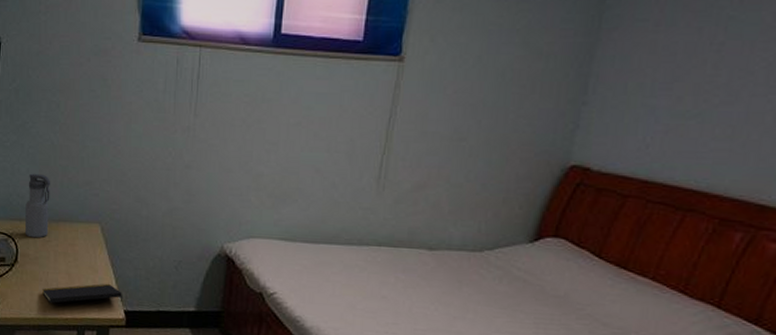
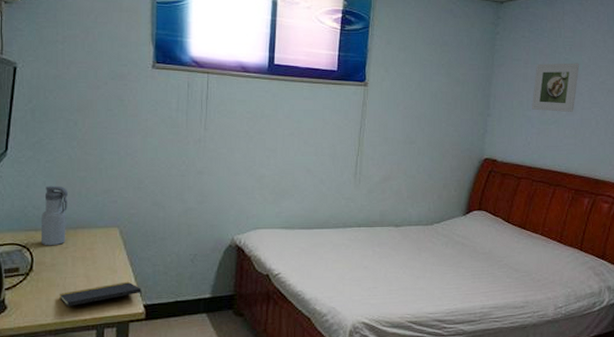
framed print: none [659,23,756,102] -> present [532,63,580,113]

